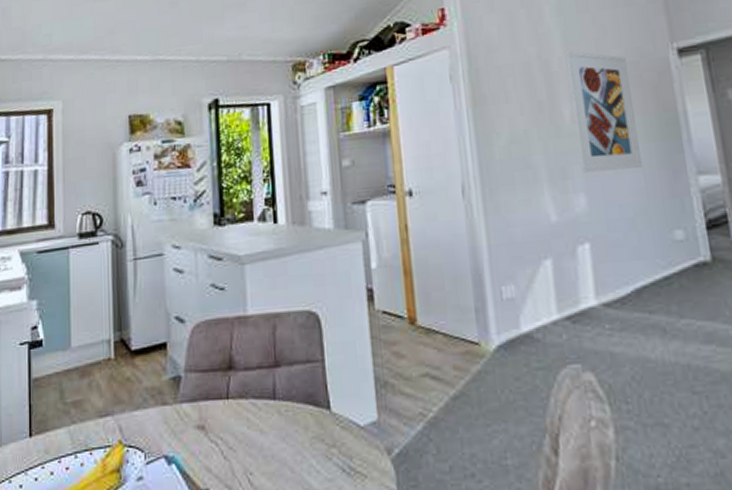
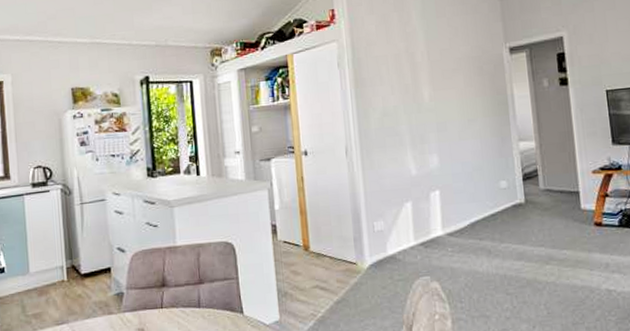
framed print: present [565,50,642,173] -> none [426,46,479,139]

